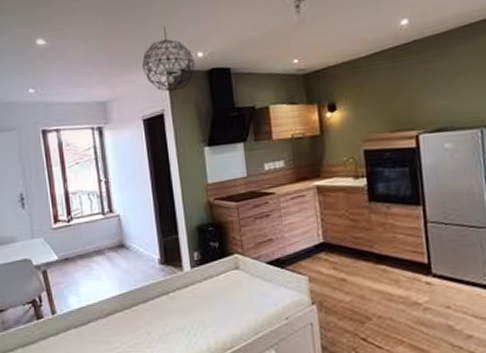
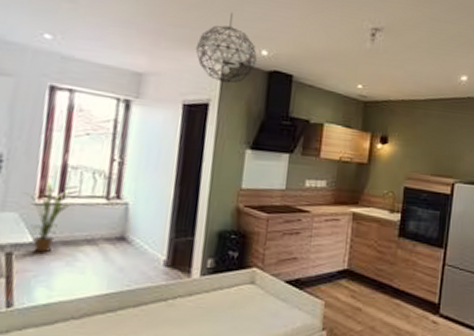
house plant: none [43,209,78,268] -> present [23,182,71,253]

